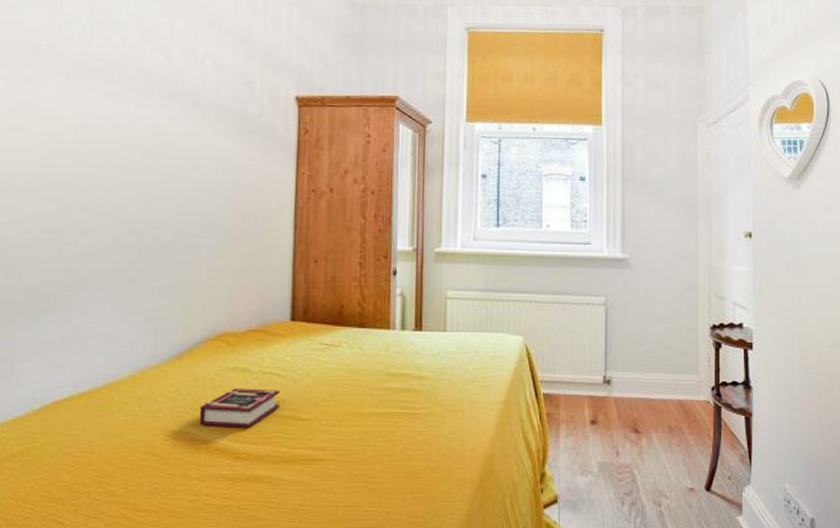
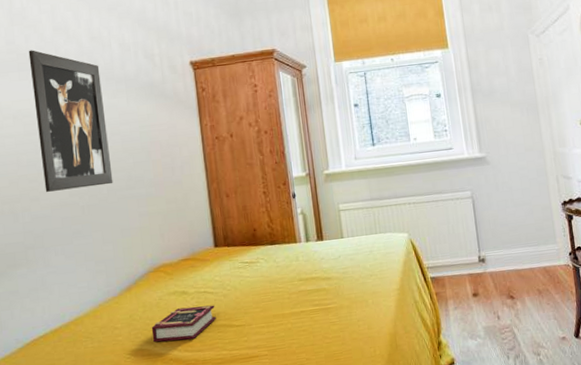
wall art: none [99,55,187,228] -> present [28,50,113,192]

